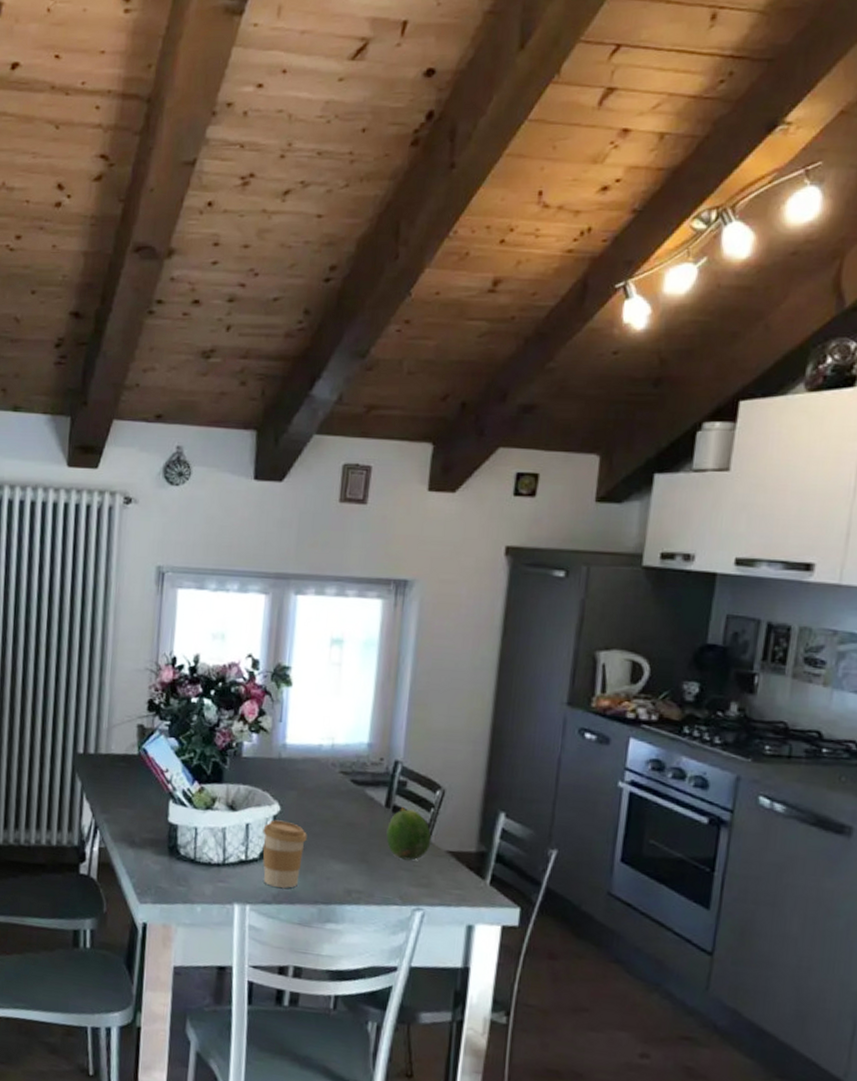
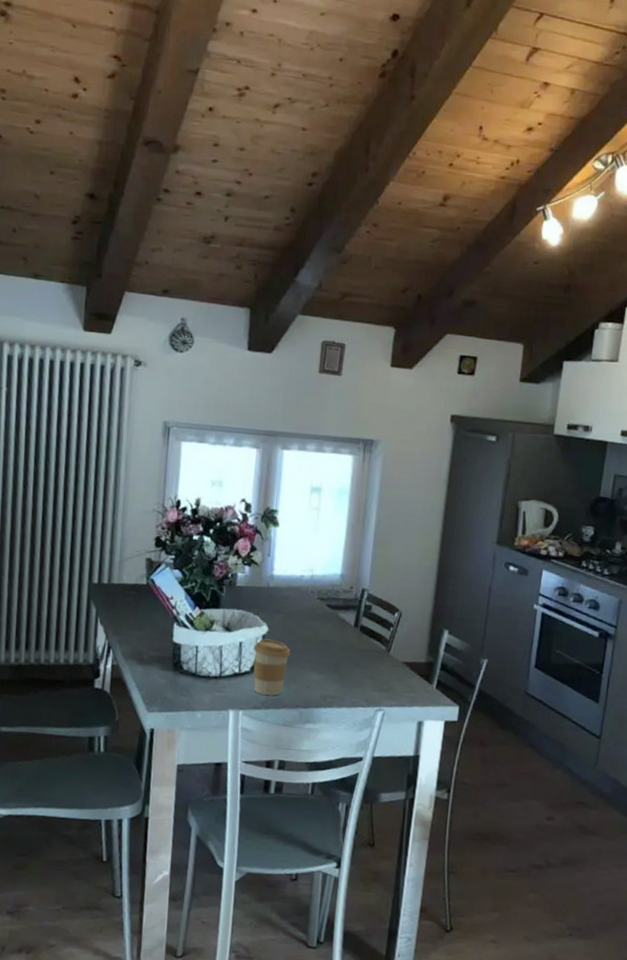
fruit: present [386,807,432,861] -> none [355,627,391,670]

